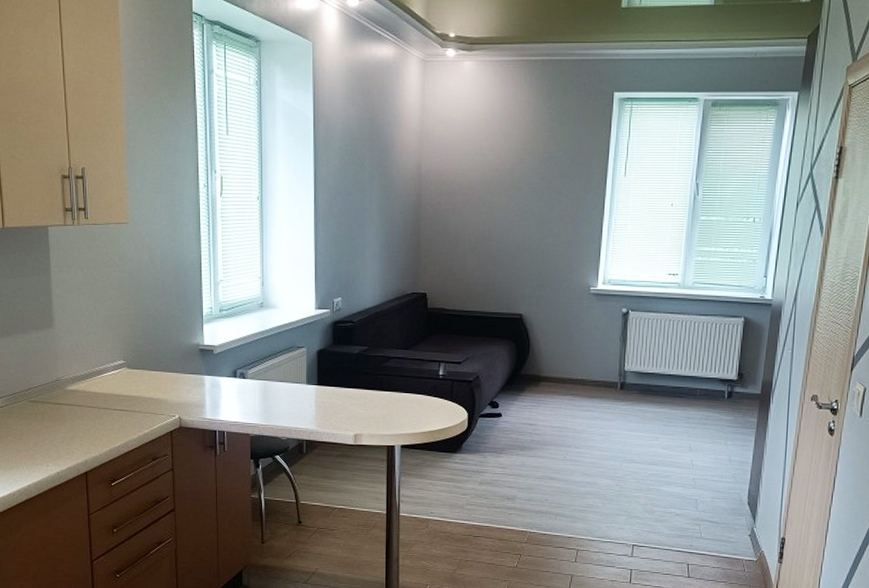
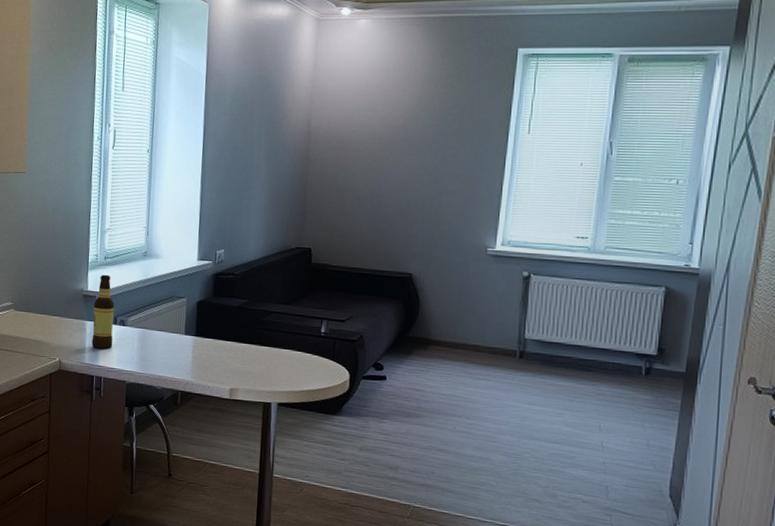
bottle: none [212,327,234,404] -> present [91,274,114,350]

